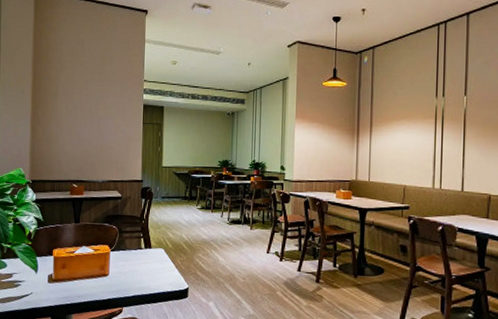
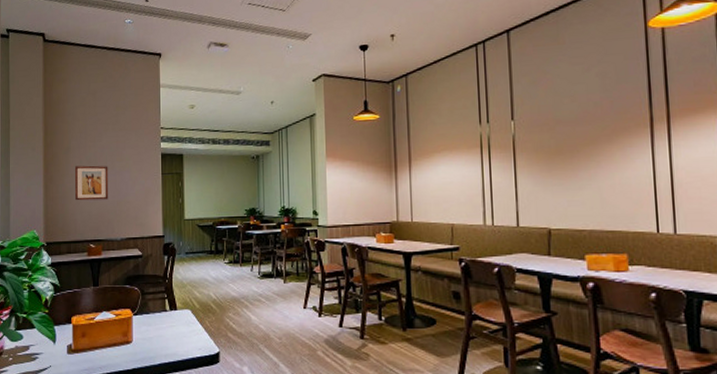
wall art: none [60,111,93,144] -> present [74,165,109,201]

